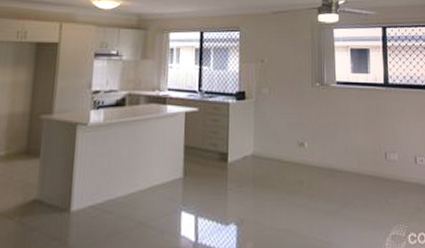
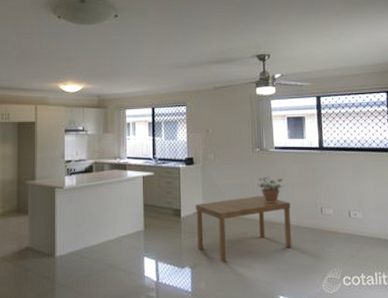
dining table: none [245,138,353,219] -> present [195,196,292,263]
potted plant: none [316,116,347,147] -> present [257,177,285,204]

